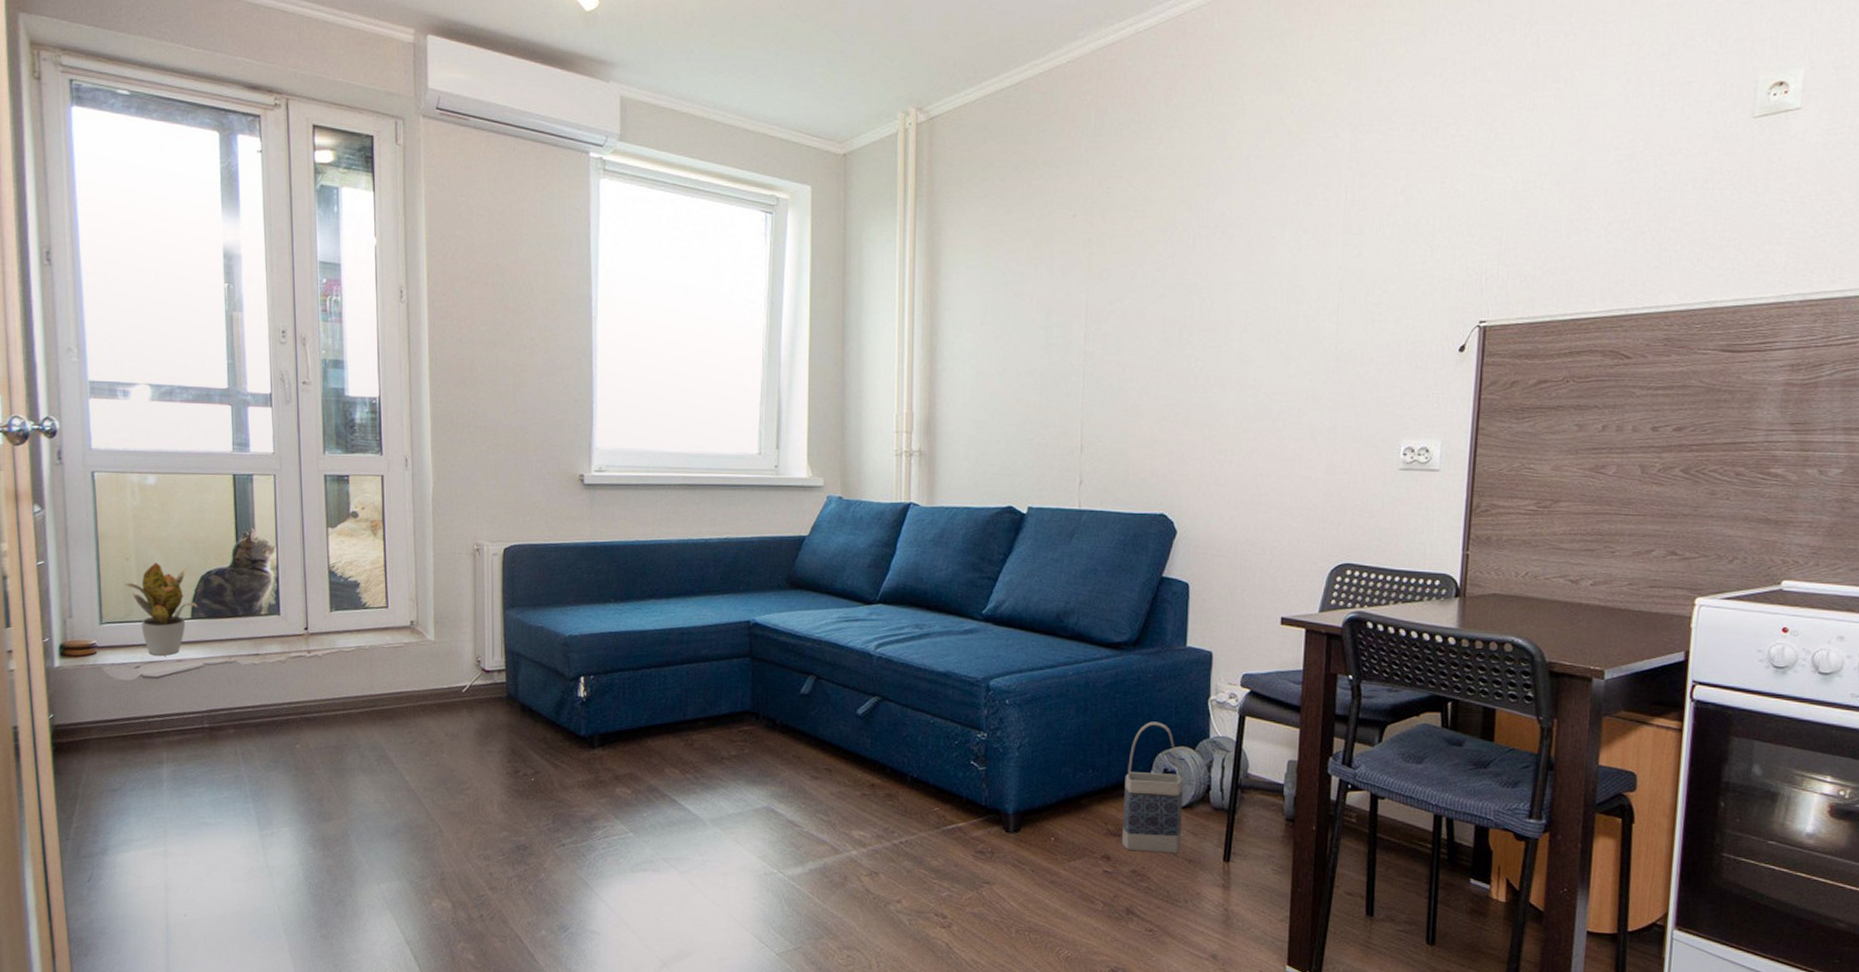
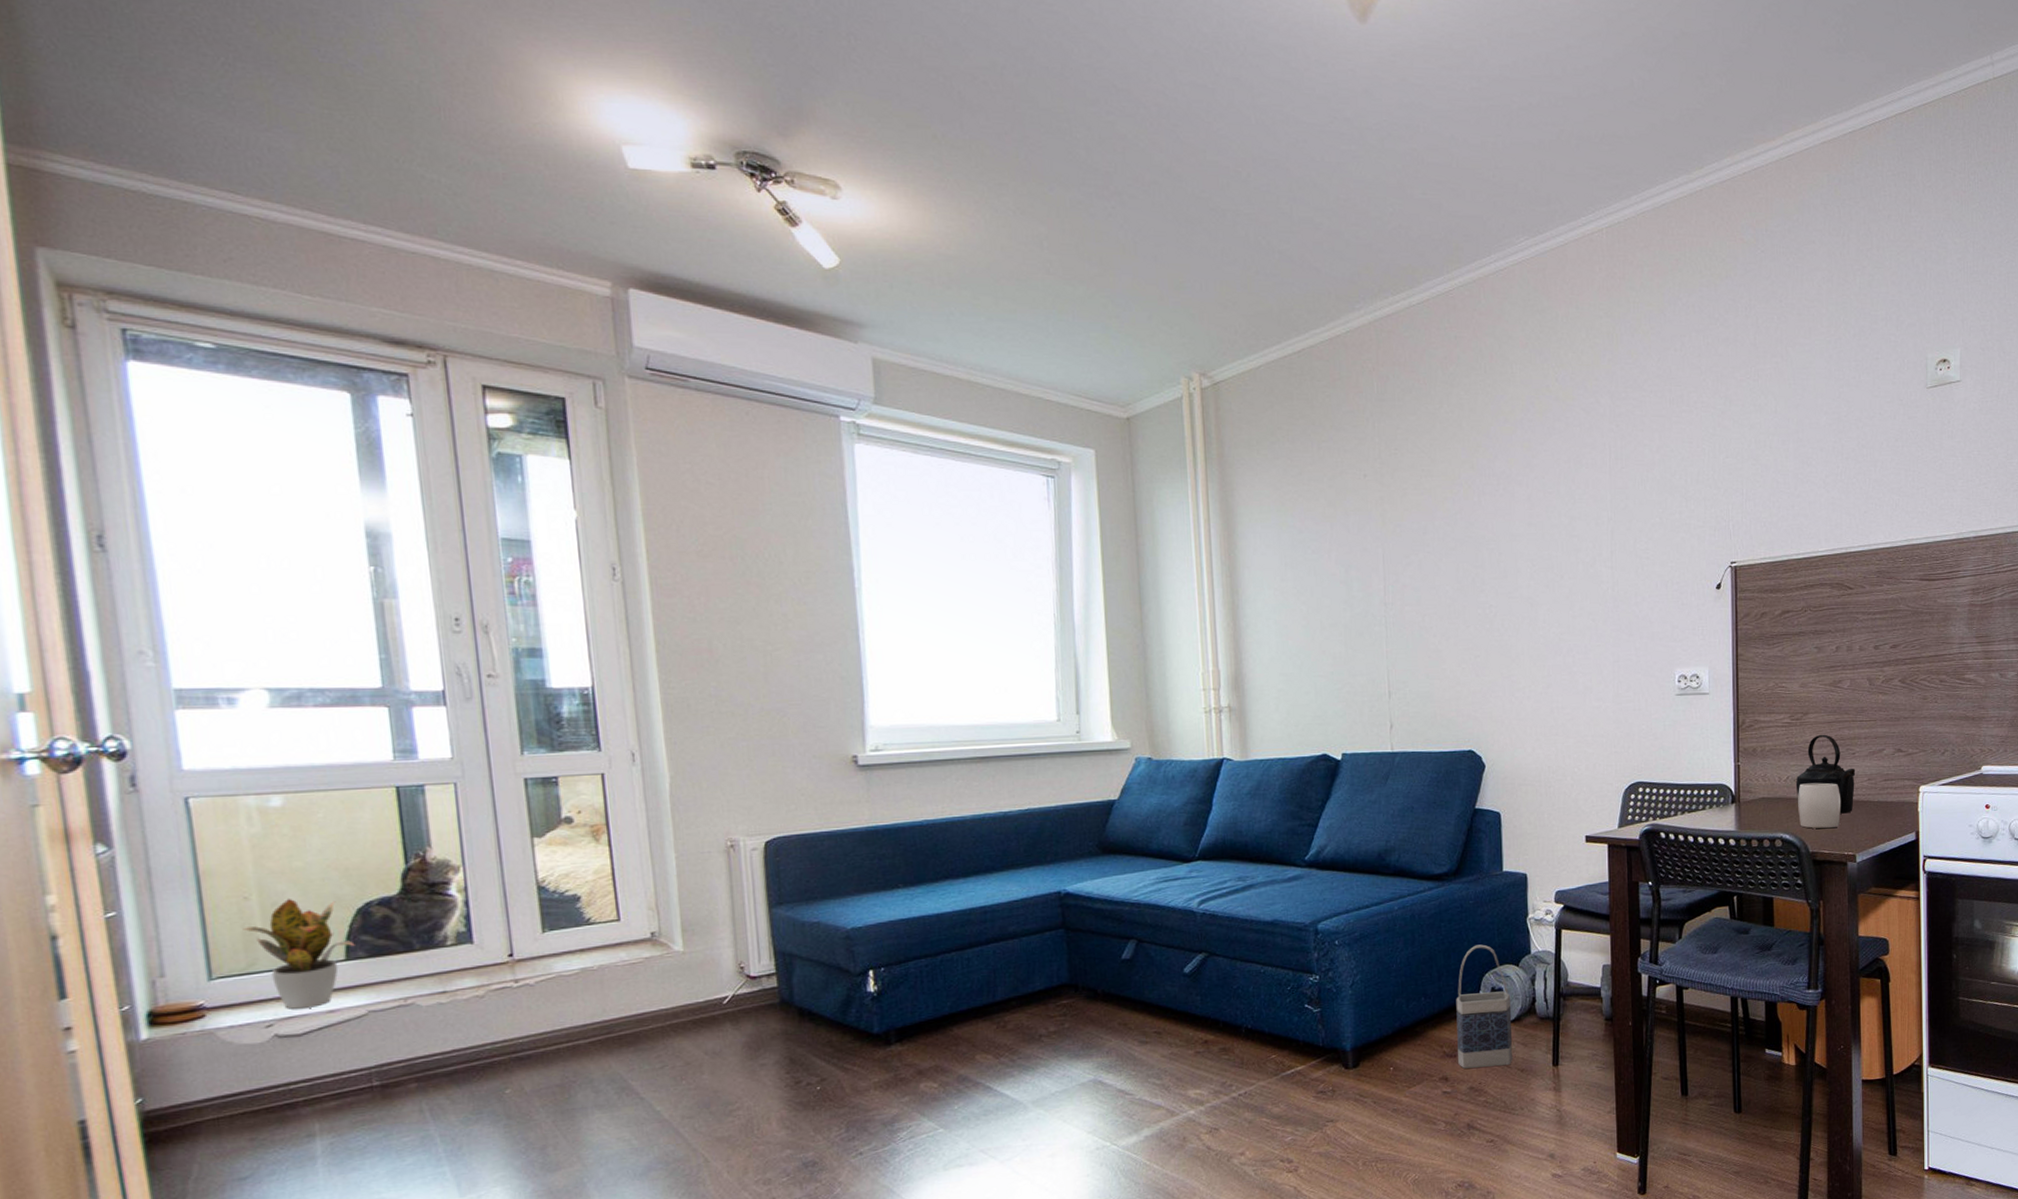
kettle: none [1536,526,1614,621] -> present [1795,734,1856,814]
mug: none [1536,582,1592,637] -> present [1798,782,1842,829]

